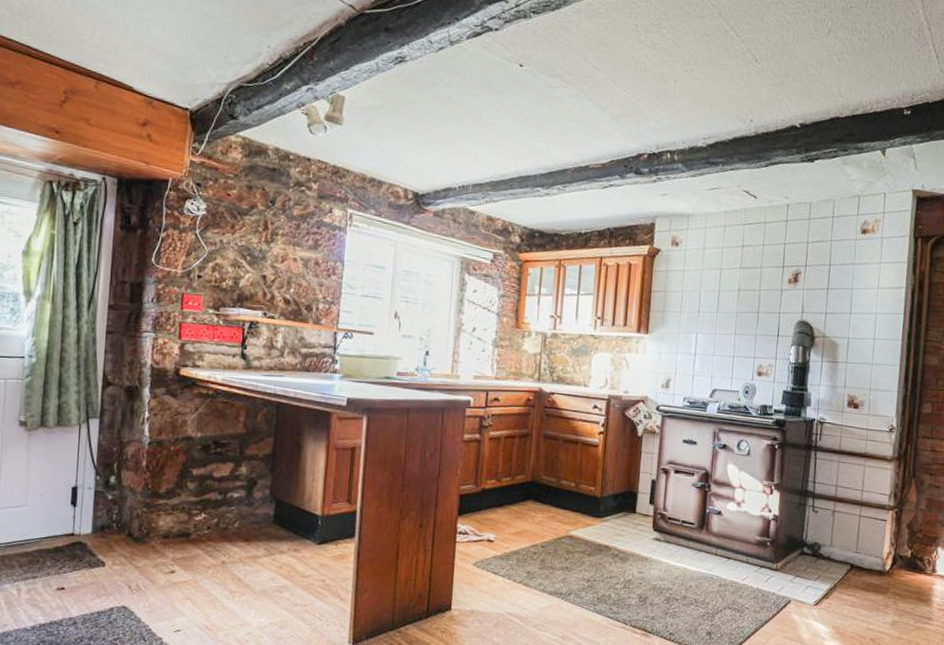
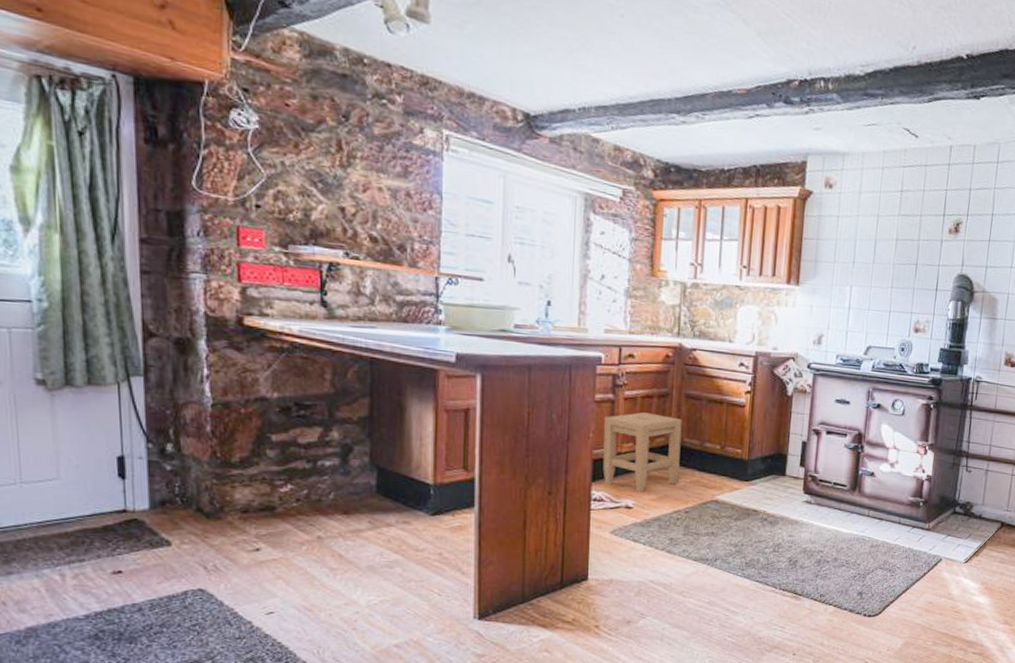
stool: none [468,450,541,527] -> present [603,411,682,493]

